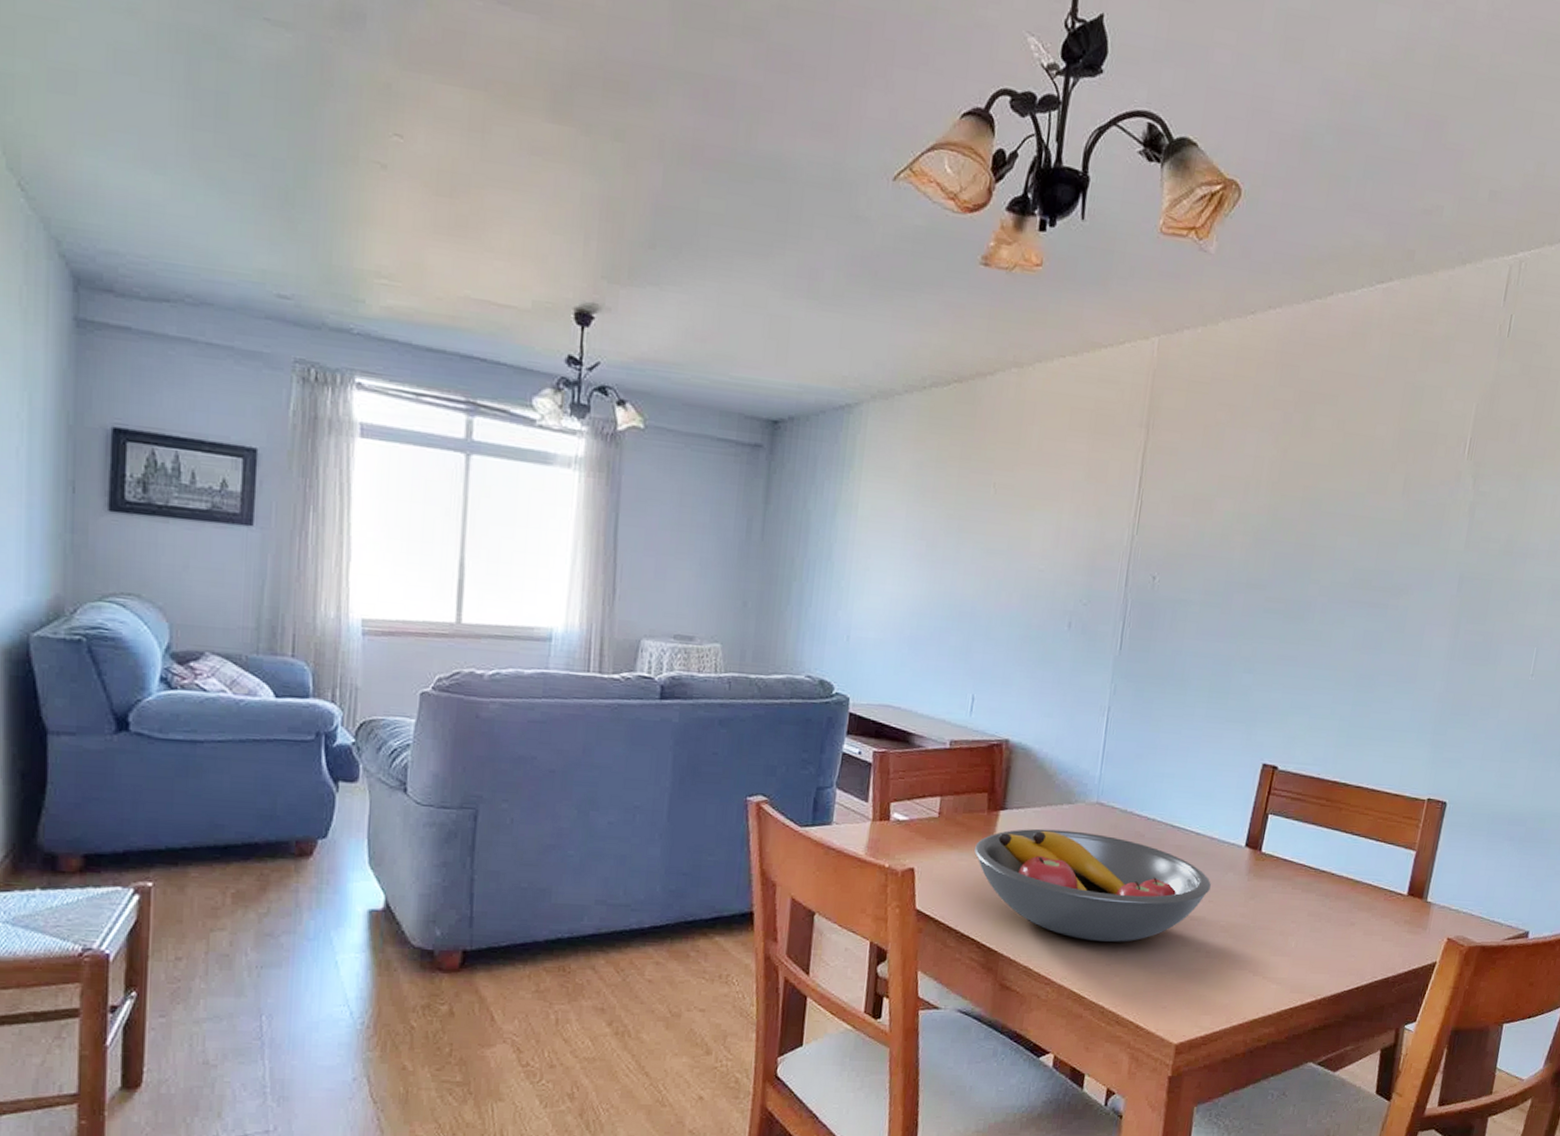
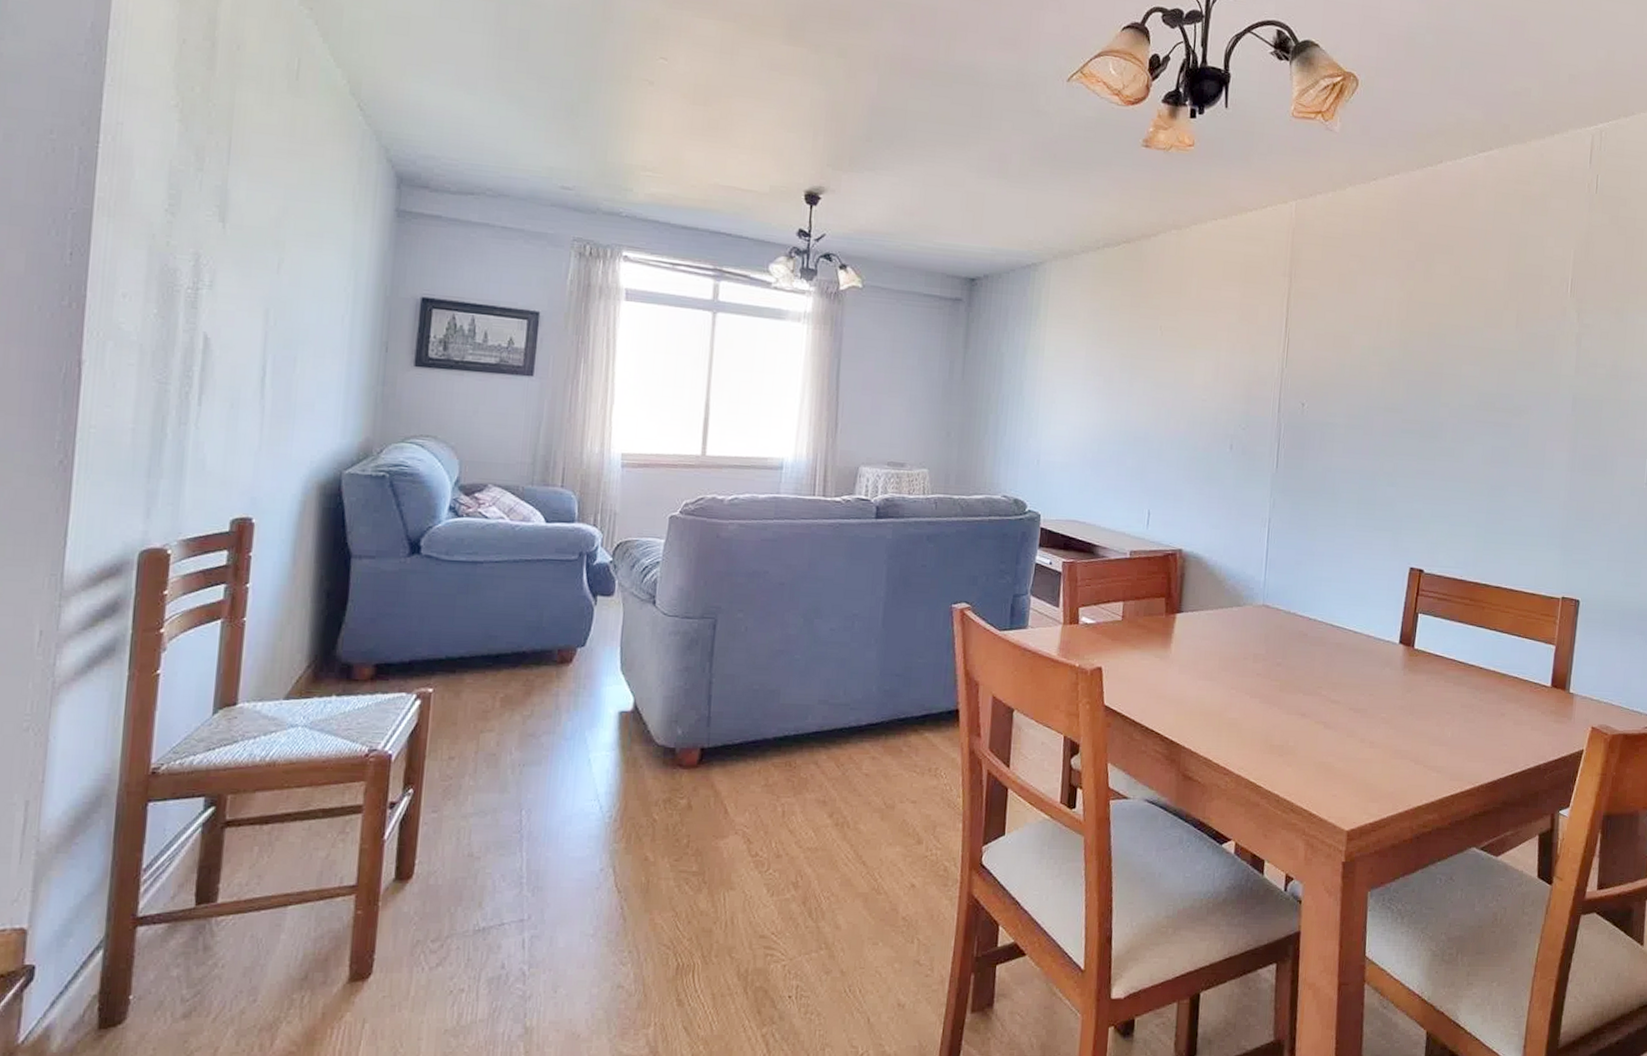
fruit bowl: present [974,828,1211,942] -> none [1155,629,1370,734]

